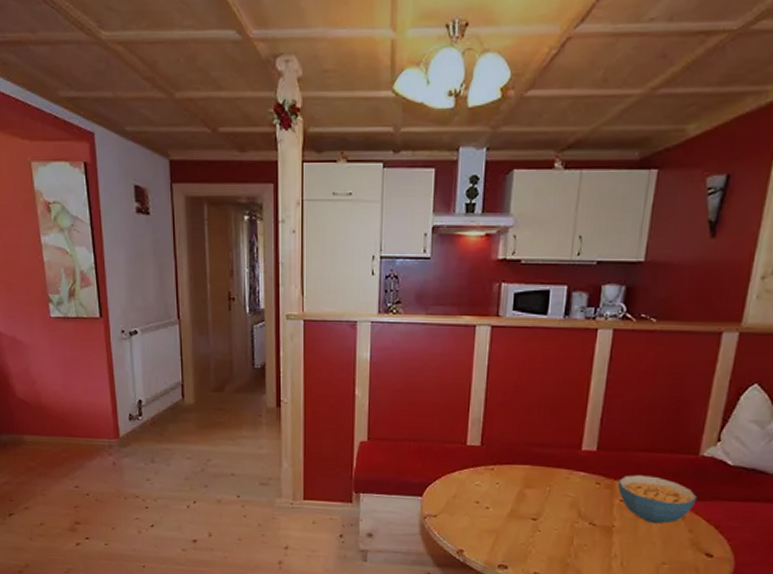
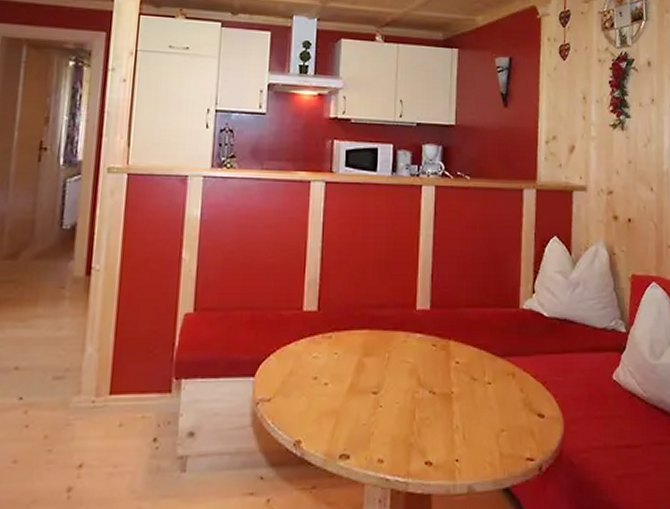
cereal bowl: present [618,475,698,524] -> none [453,333,523,386]

